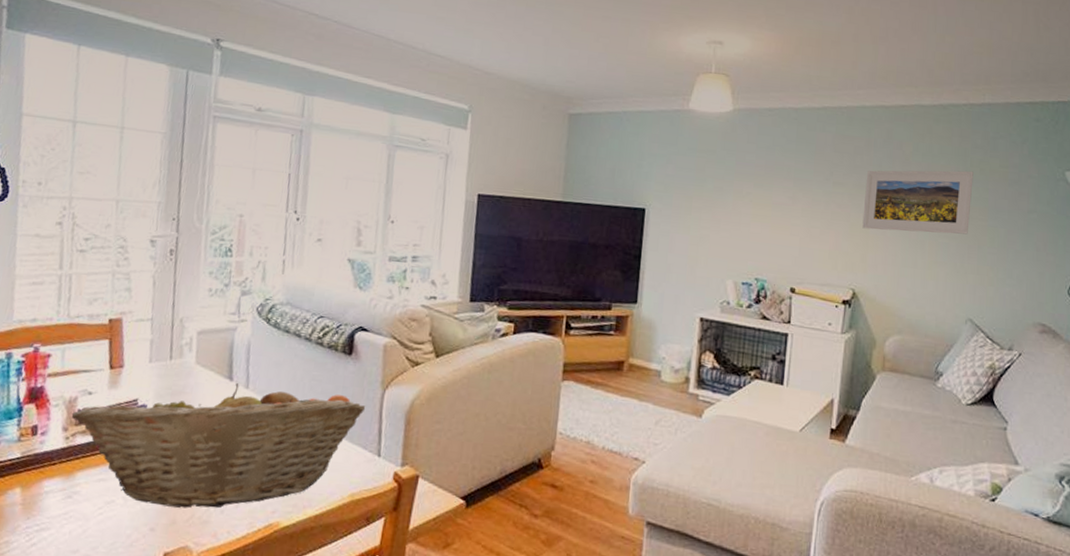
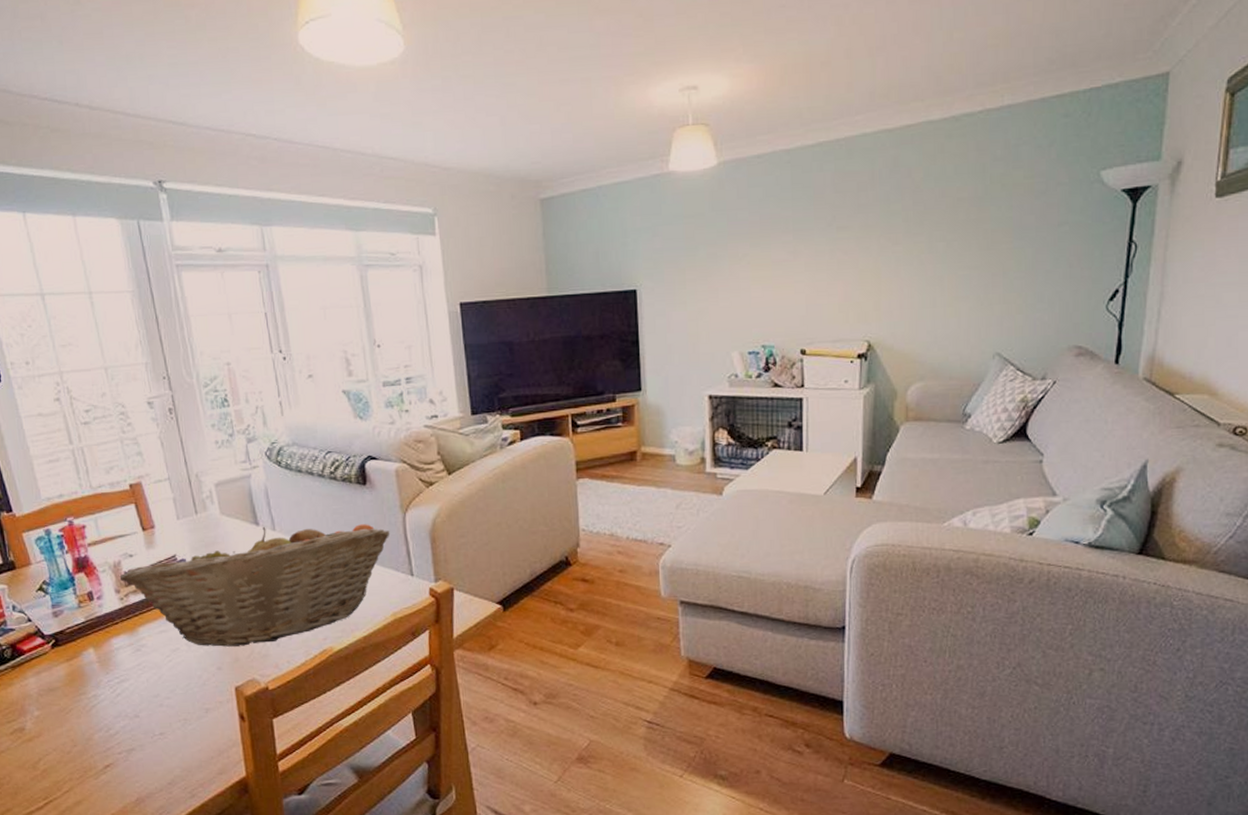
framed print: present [862,170,974,235] -> none [872,188,994,274]

